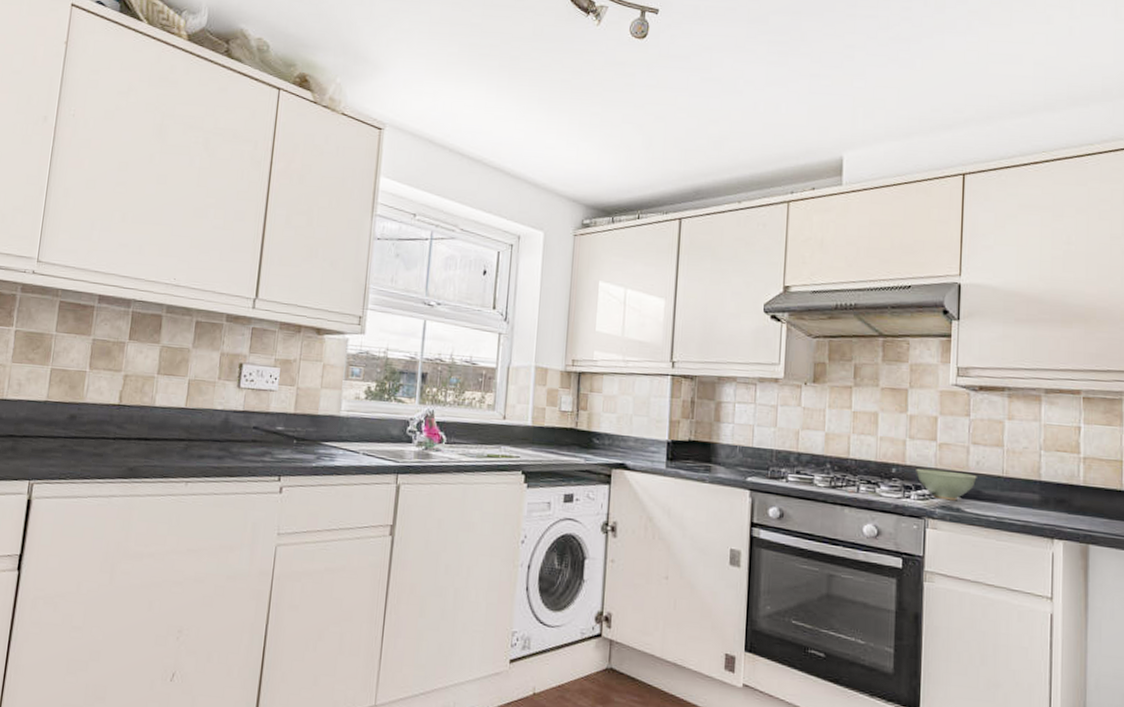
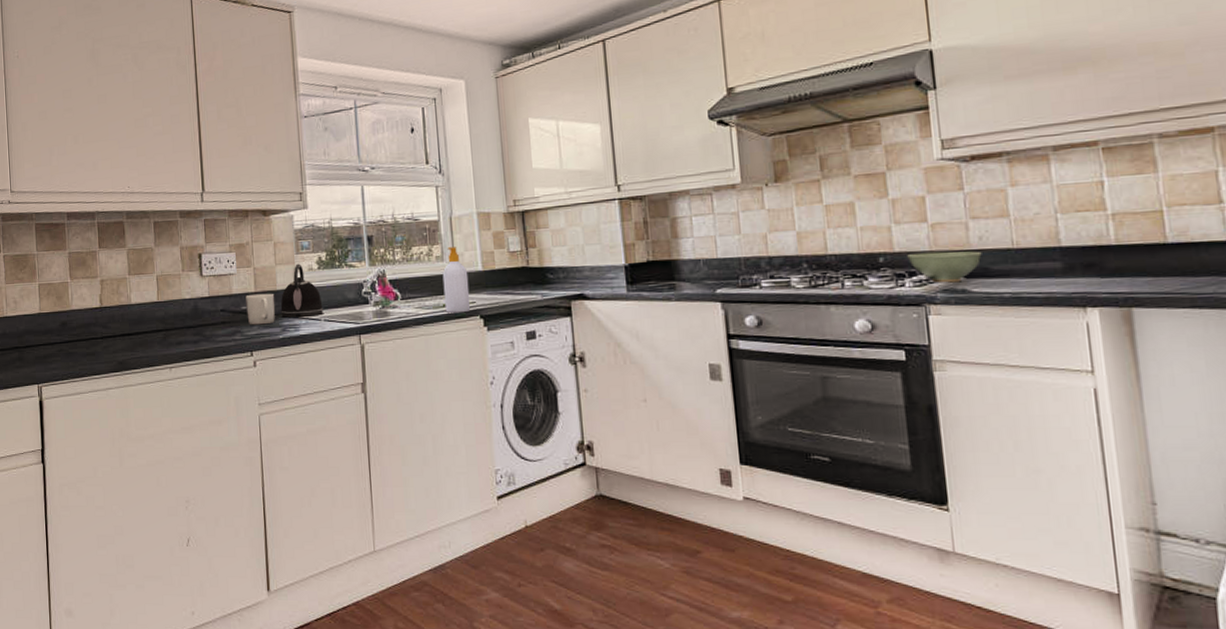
mug: none [281,415,315,450] -> present [246,293,275,325]
kettle: none [318,390,364,449] -> present [280,263,323,319]
soap bottle: none [488,397,517,467] -> present [442,247,471,314]

